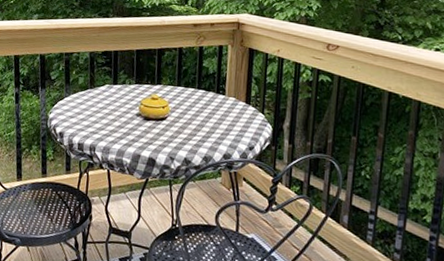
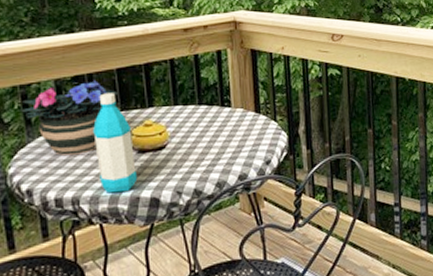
potted flower: none [63,57,136,113] -> present [21,80,119,155]
water bottle: none [112,68,141,149] -> present [93,93,138,194]

